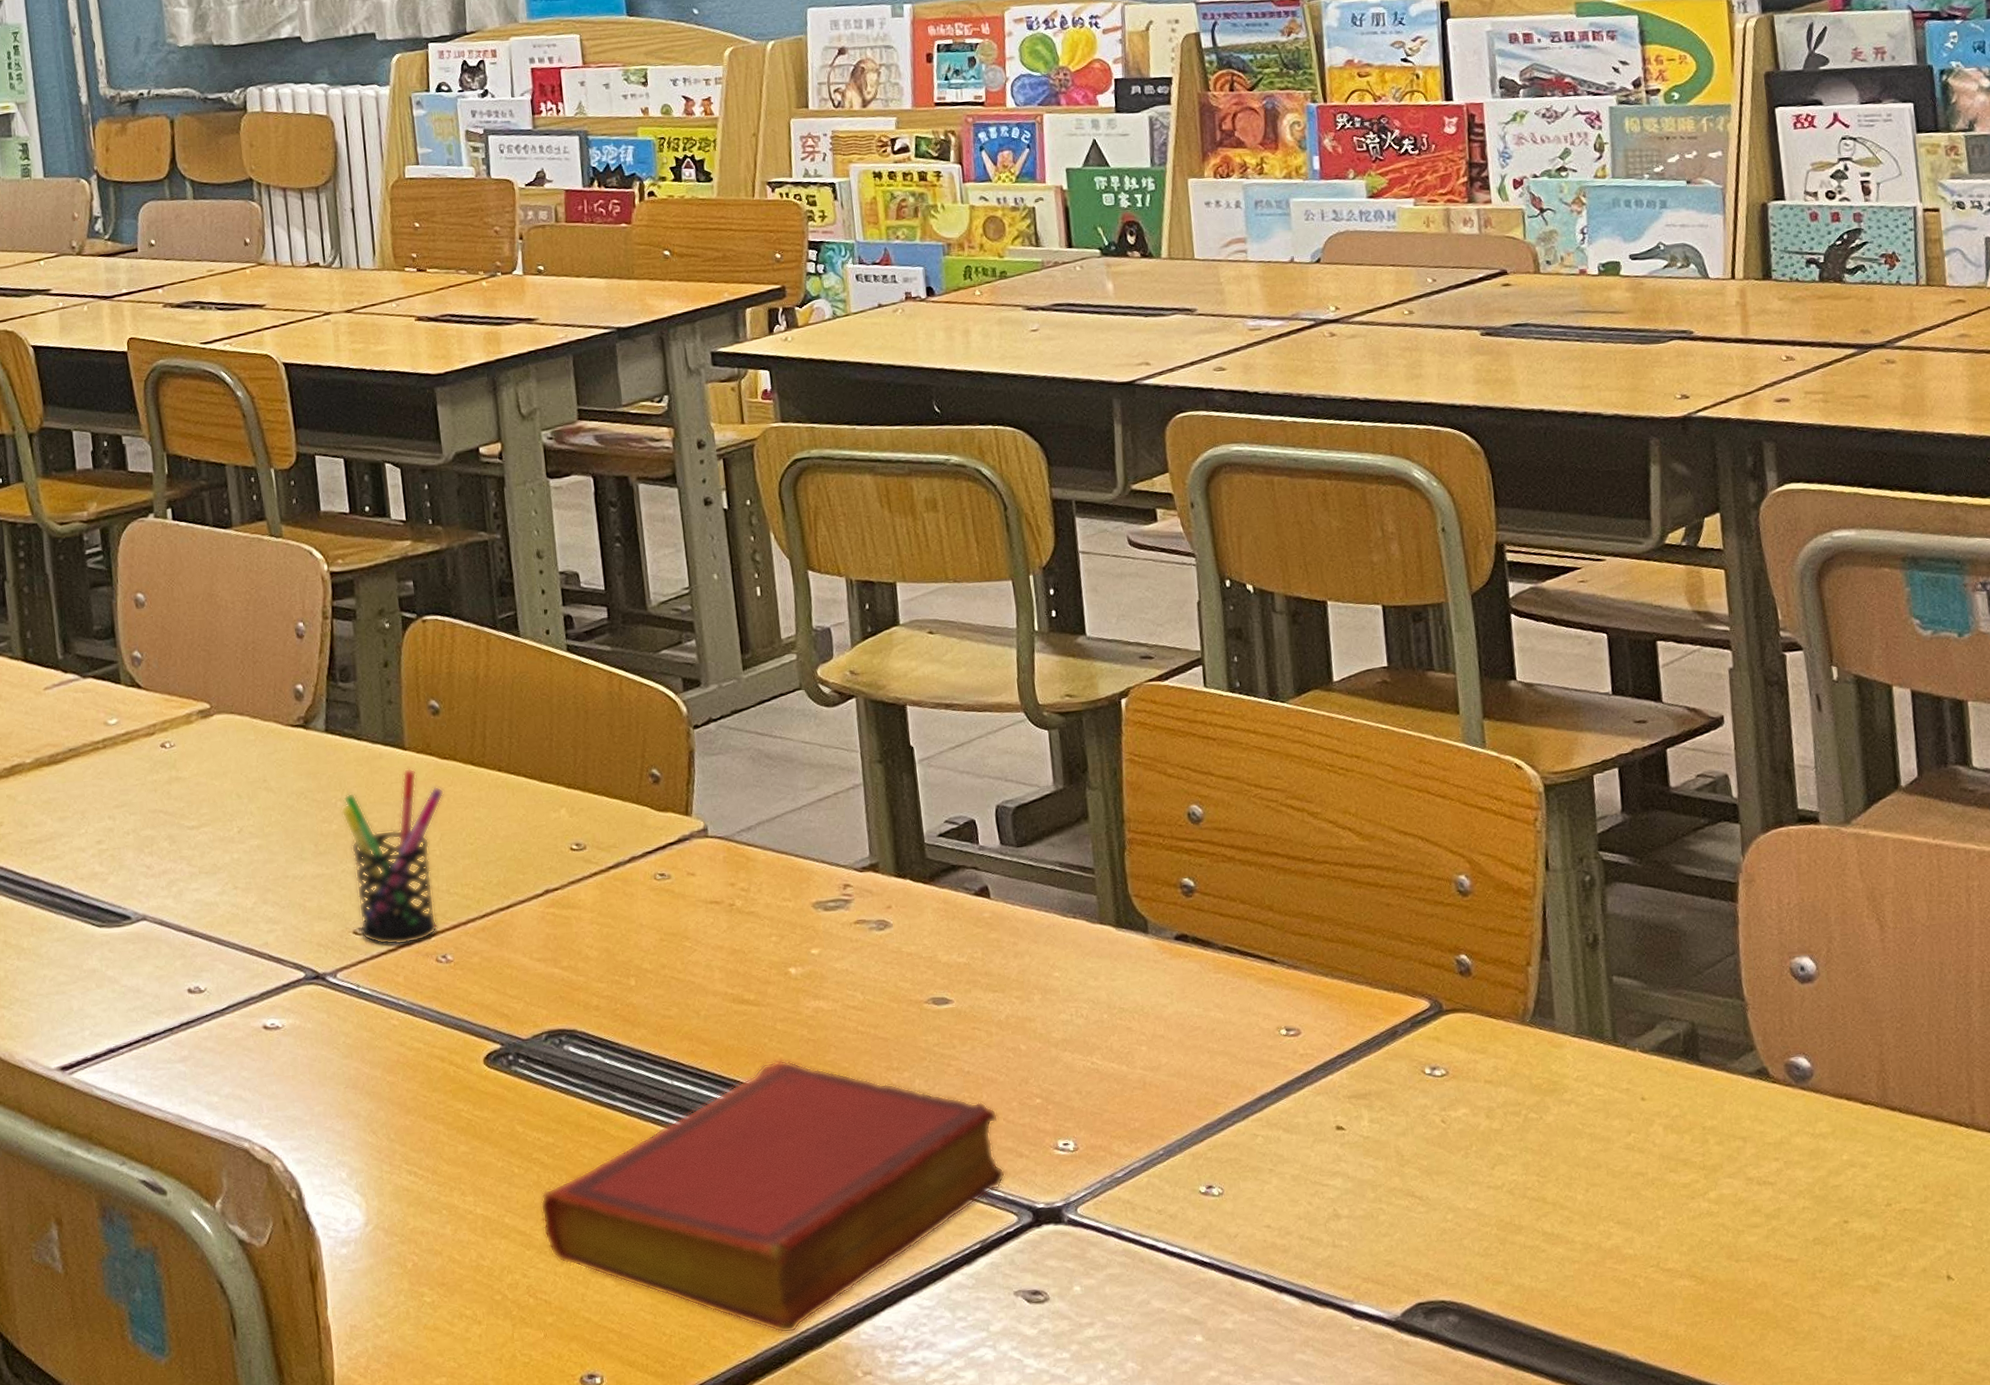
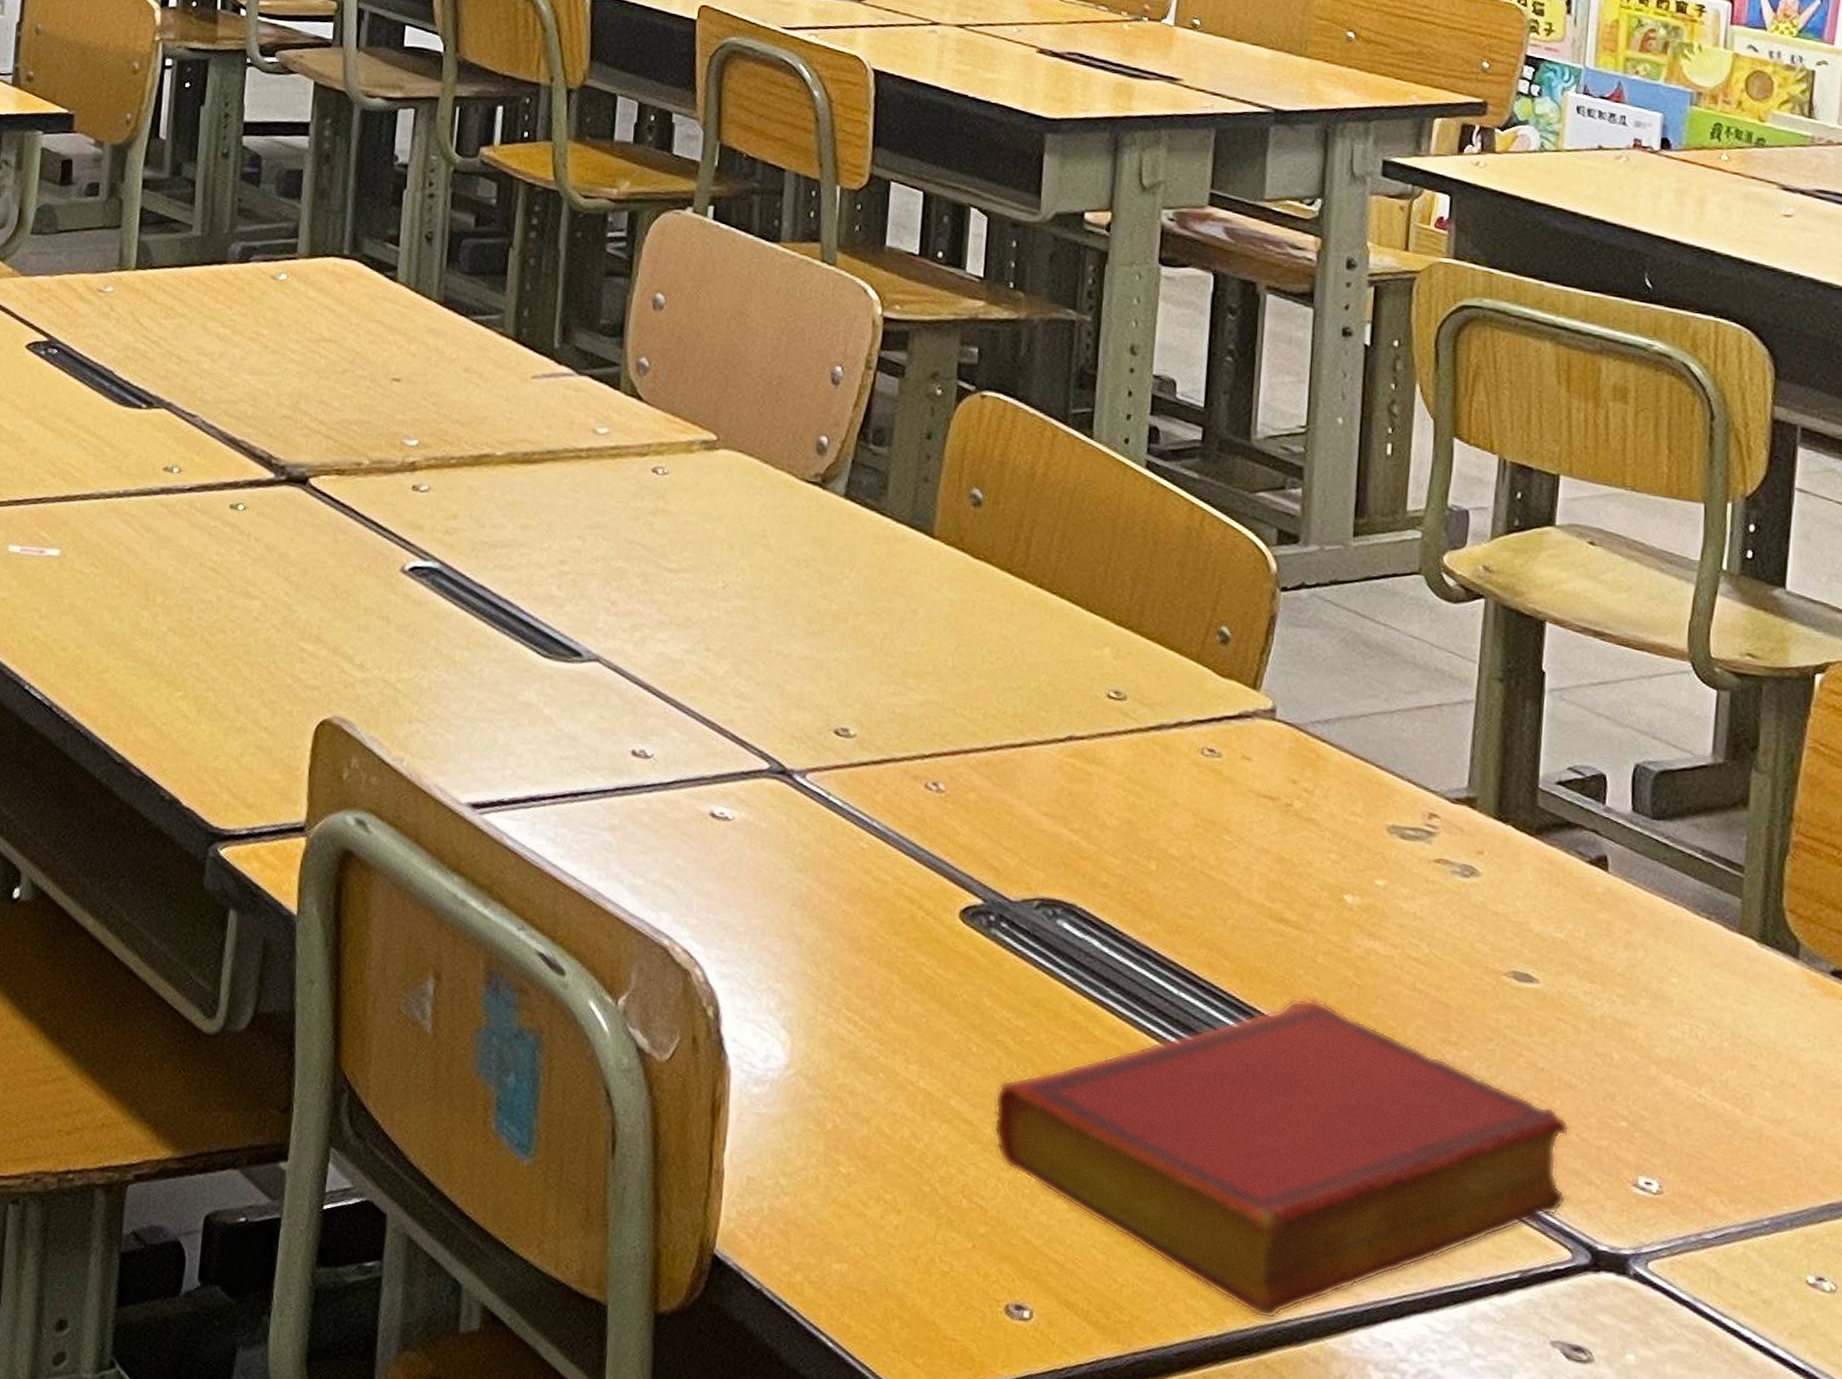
pen holder: present [341,768,445,946] -> none [841,559,971,761]

